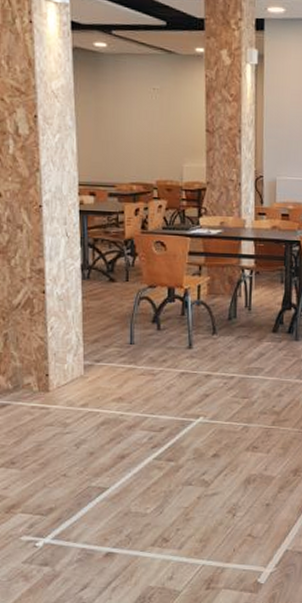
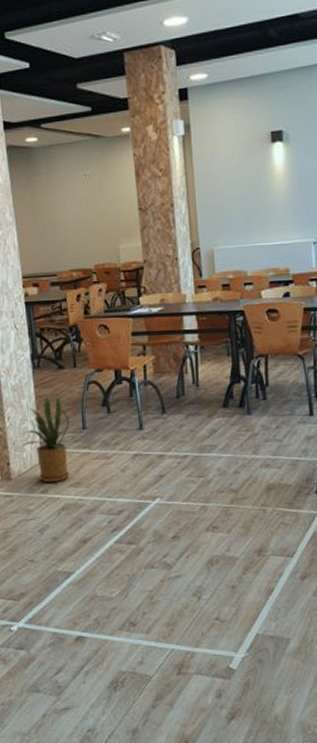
house plant: none [63,306,117,396] -> present [19,393,70,482]

